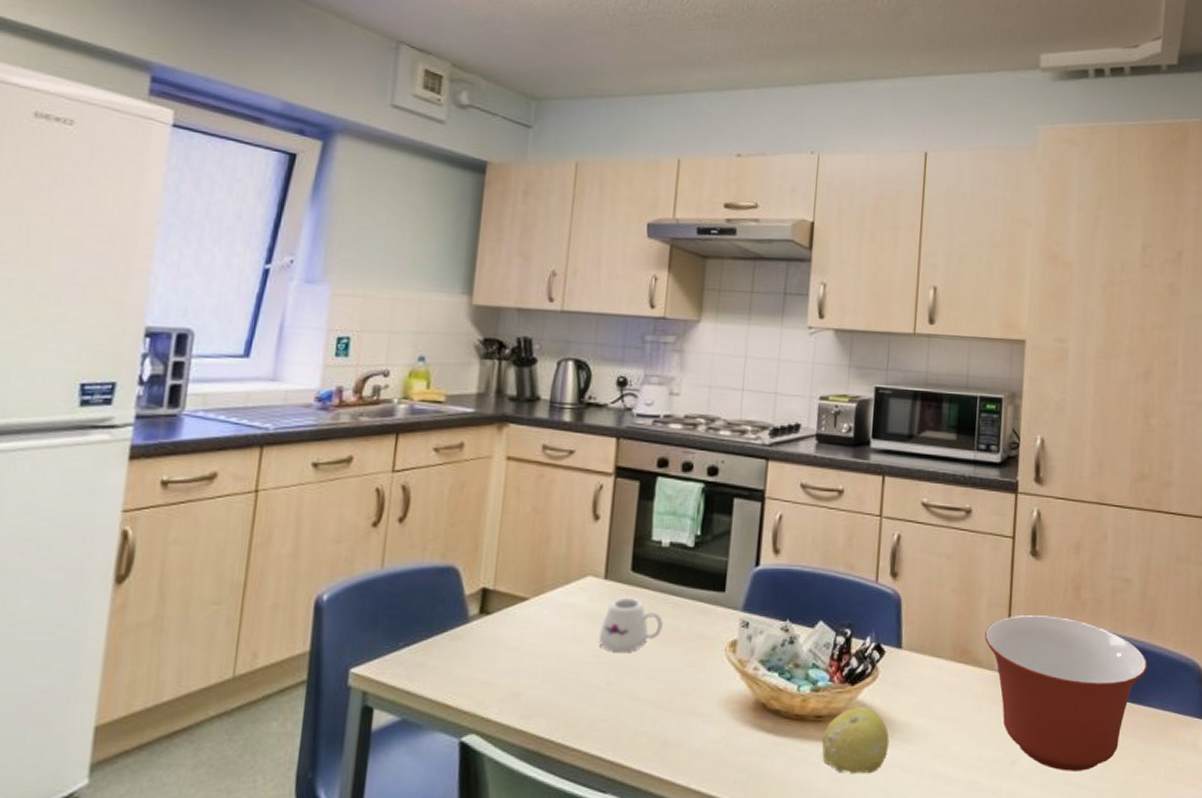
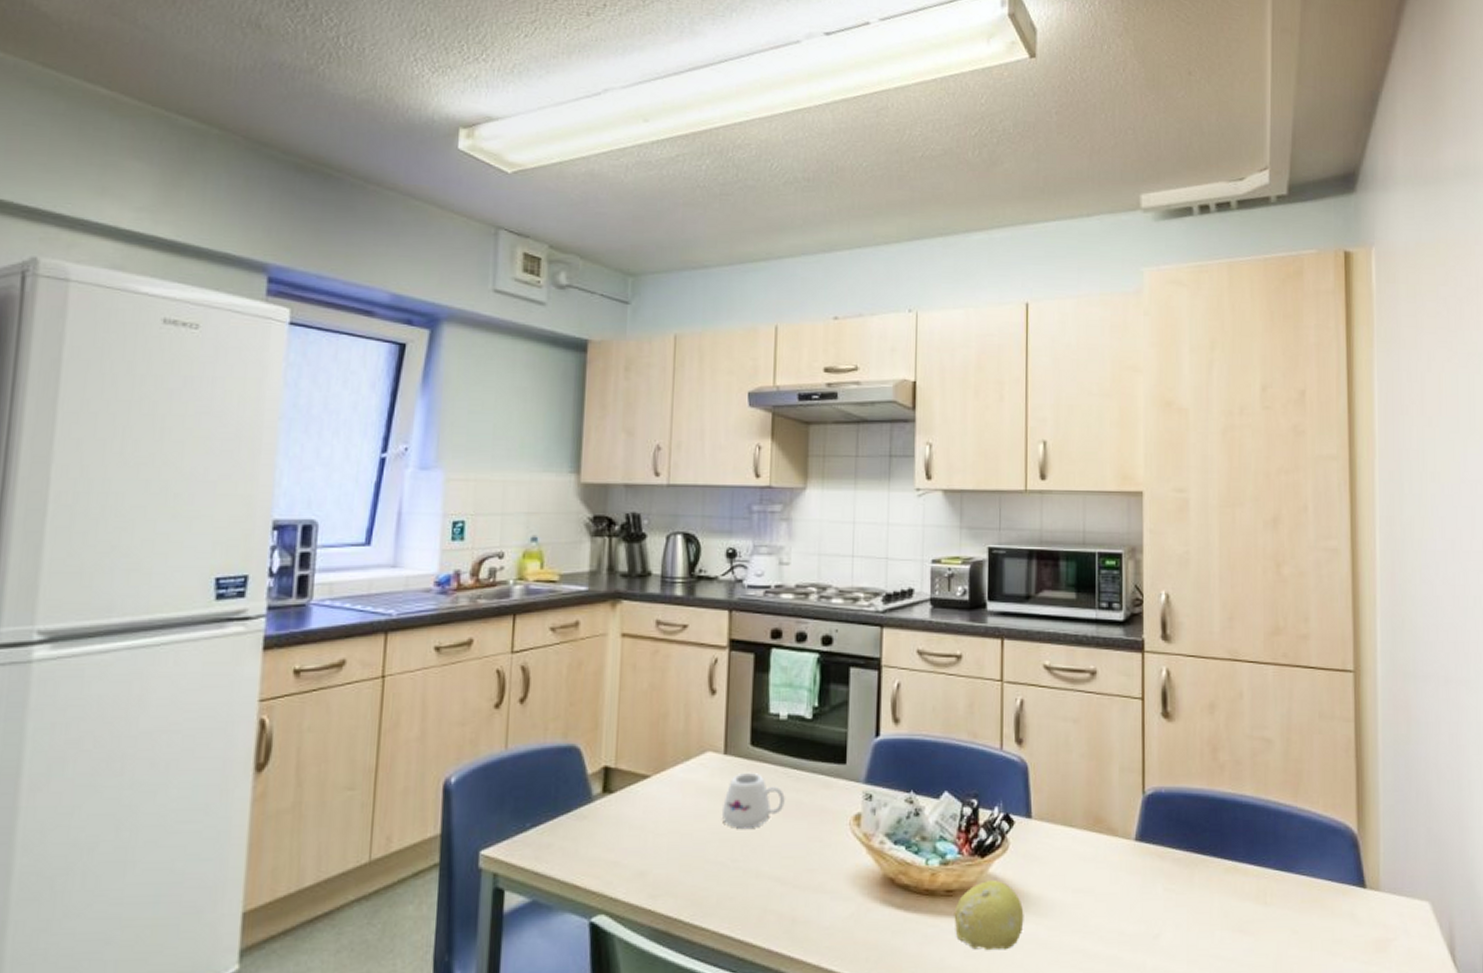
mixing bowl: present [985,615,1147,771] -> none [1118,780,1295,945]

